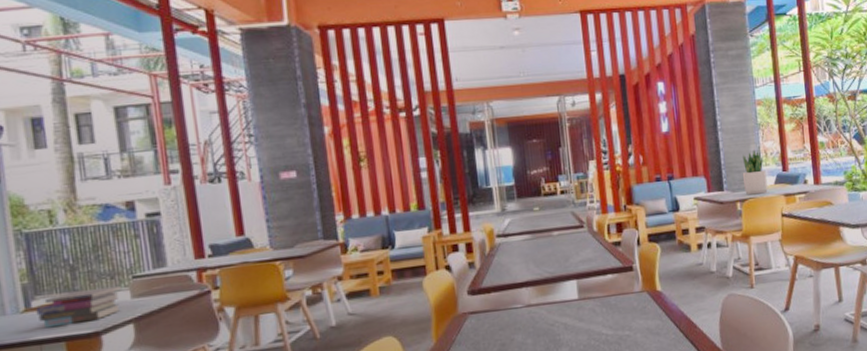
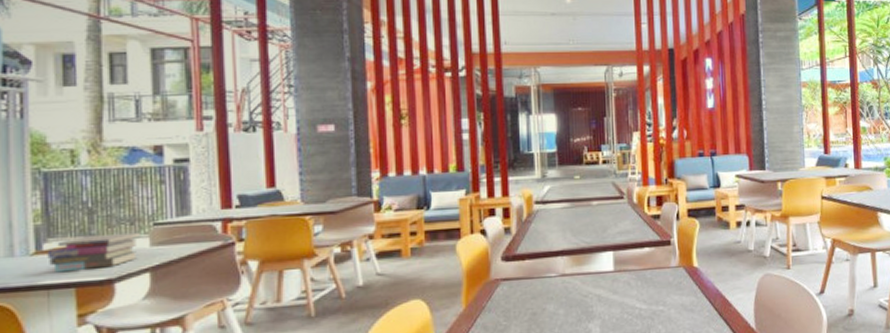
planter: present [742,149,768,195] -> none [784,130,809,176]

